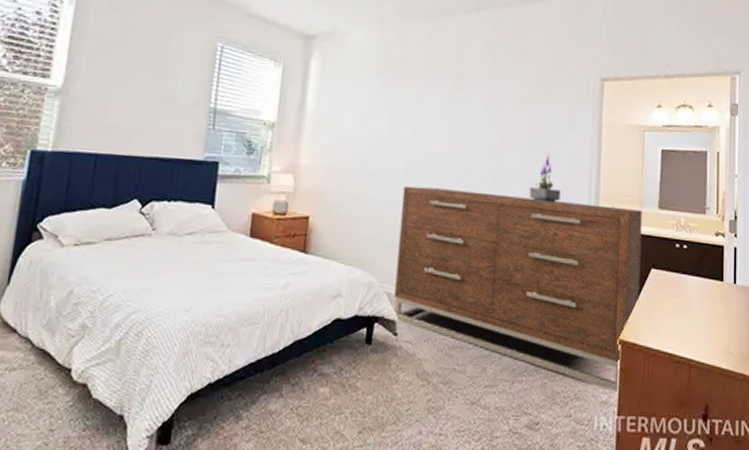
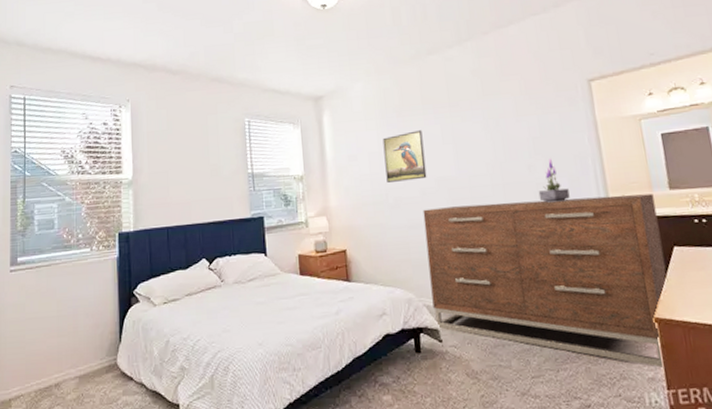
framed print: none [370,96,419,152] -> present [382,130,427,183]

